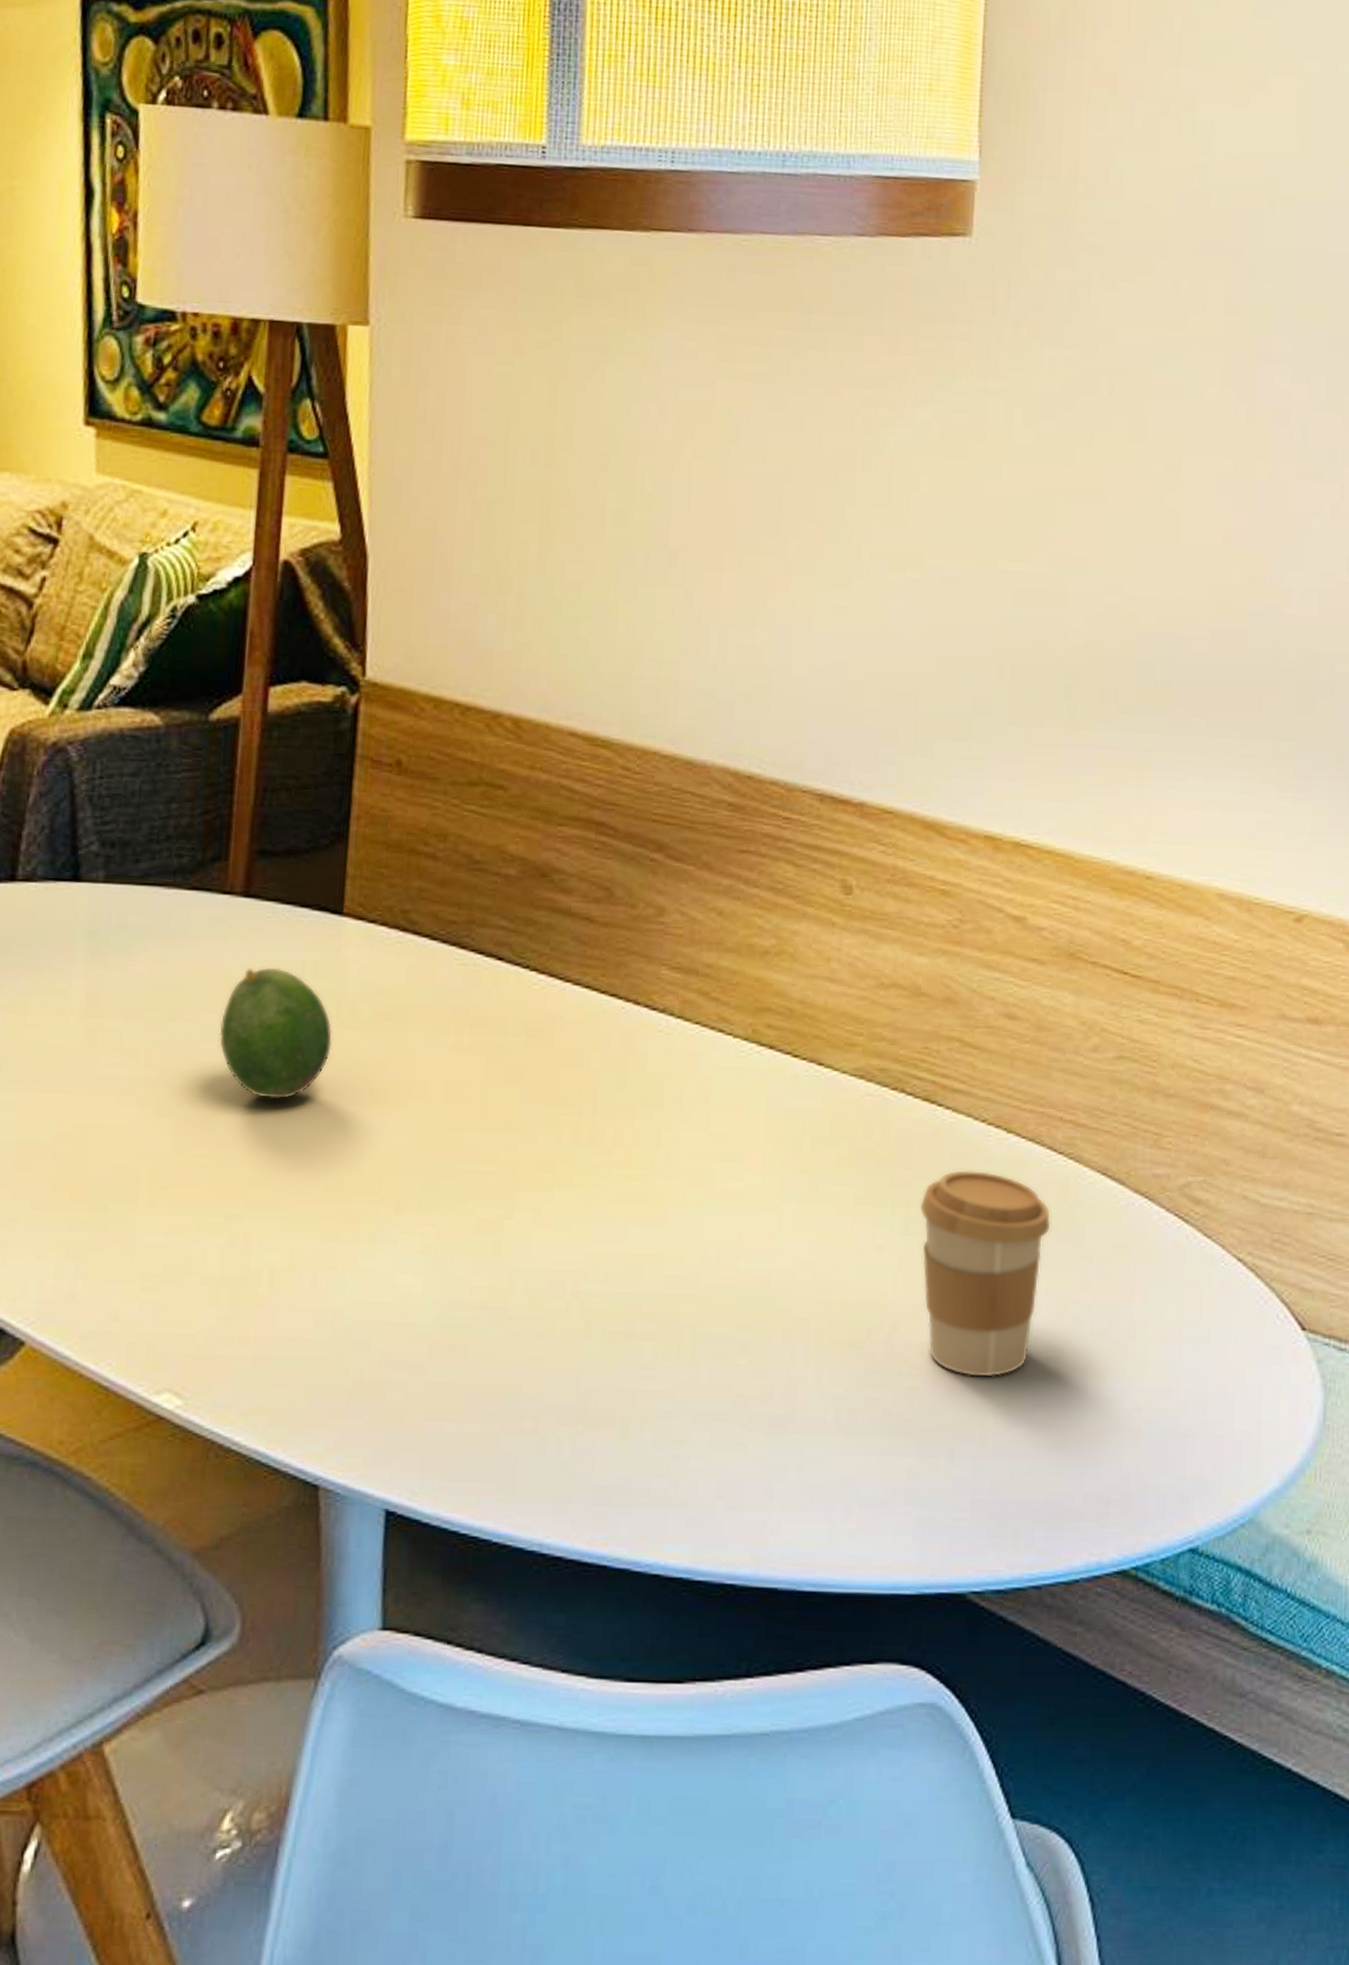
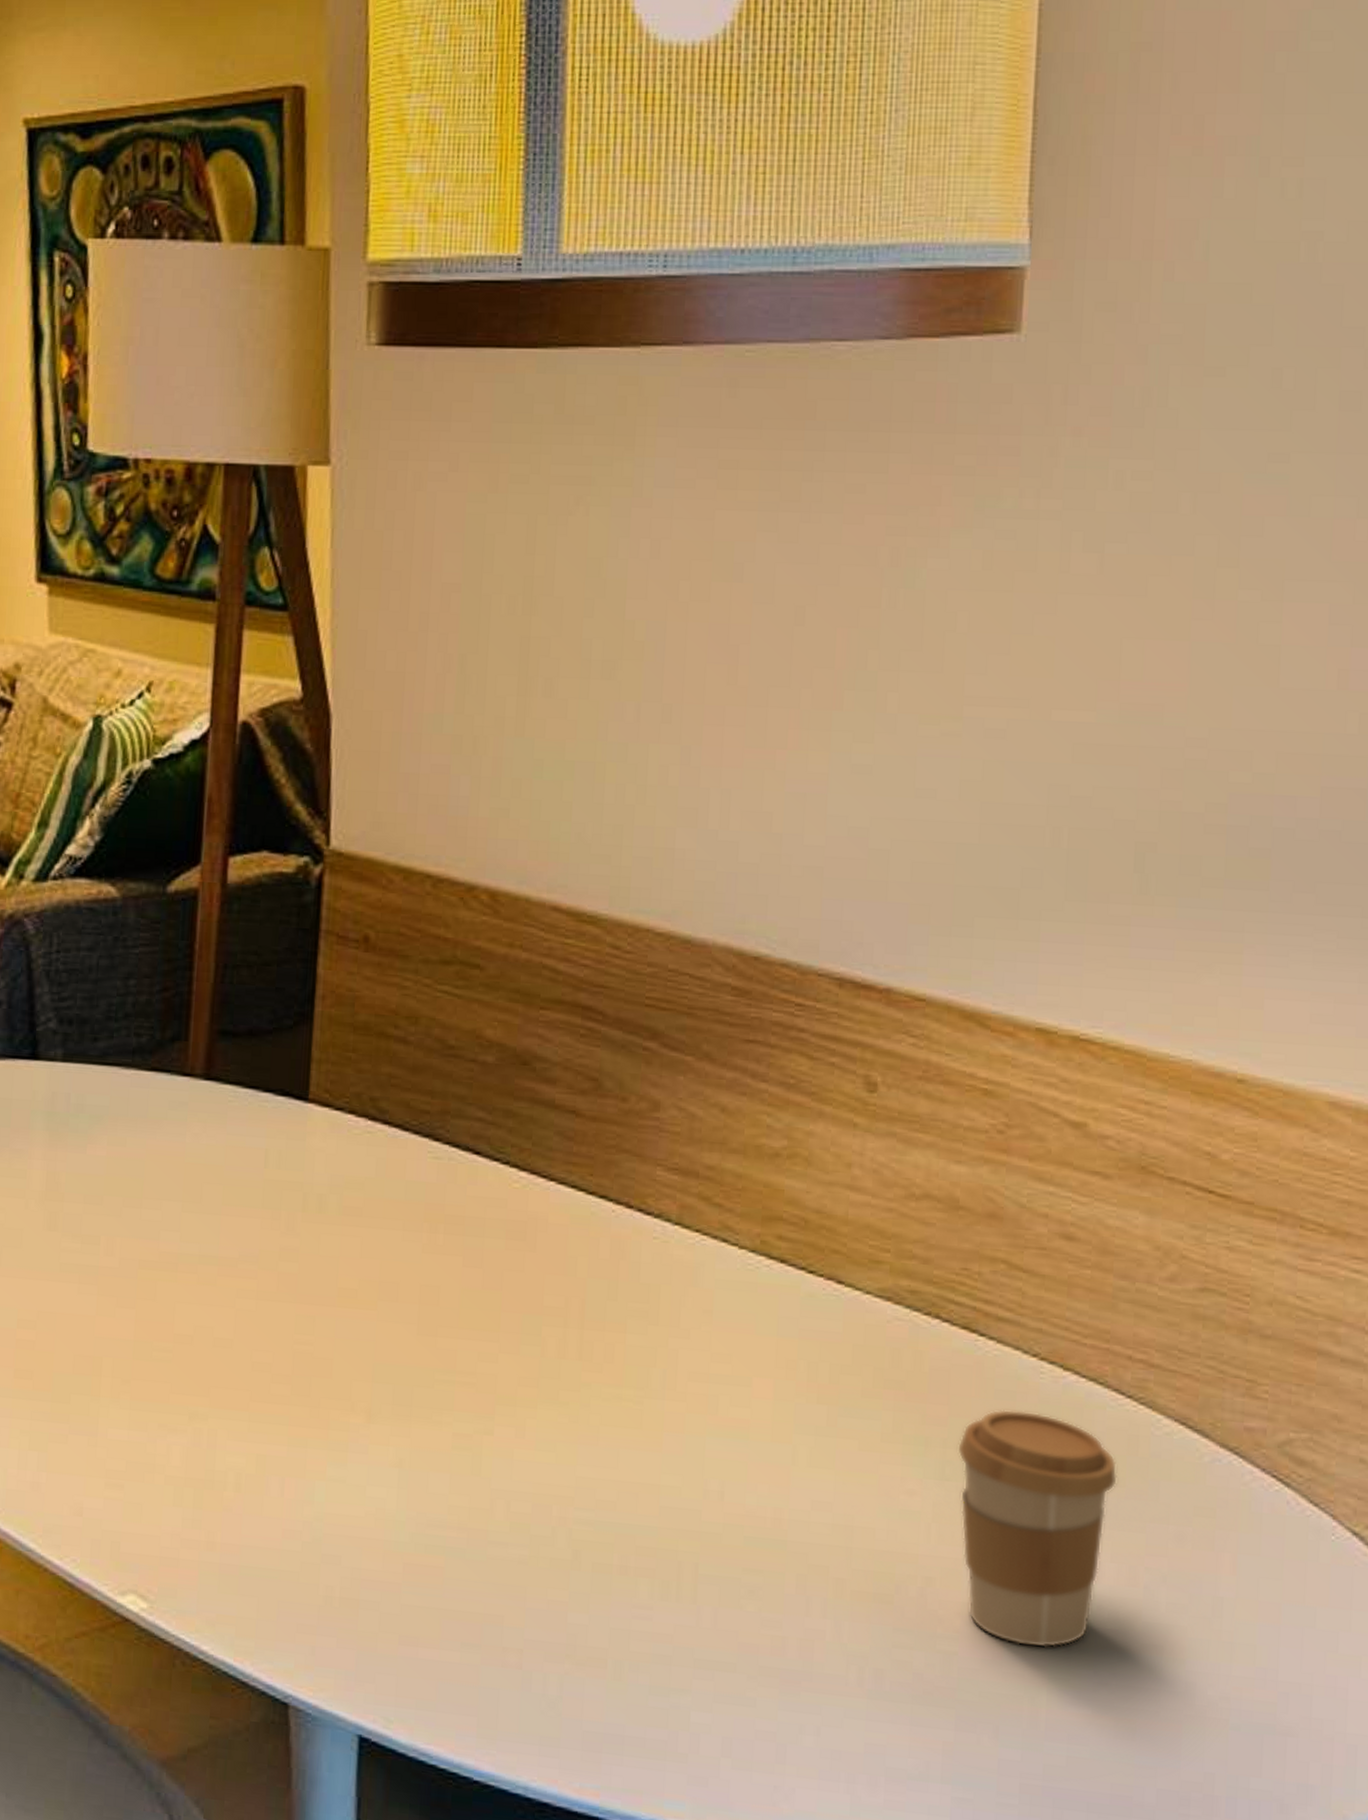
fruit: present [218,966,333,1100] -> none [180,1153,299,1296]

